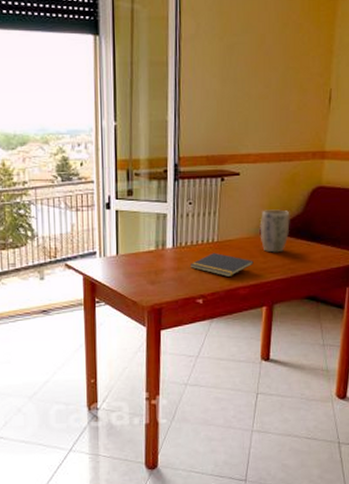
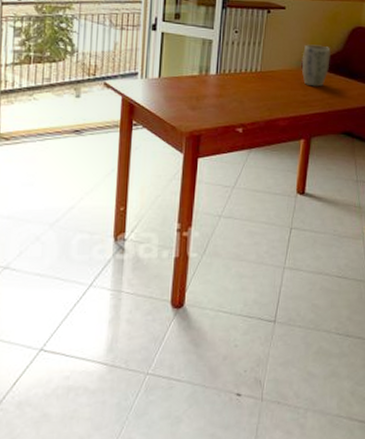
notepad: present [190,252,253,278] -> none [232,81,294,108]

